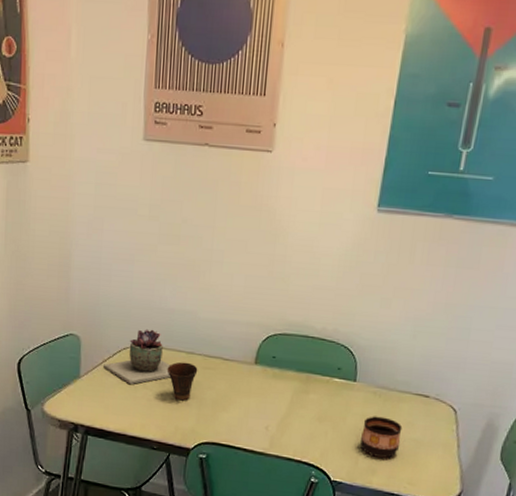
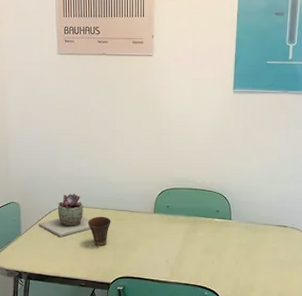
cup: present [359,416,403,458] -> none [239,245,270,277]

